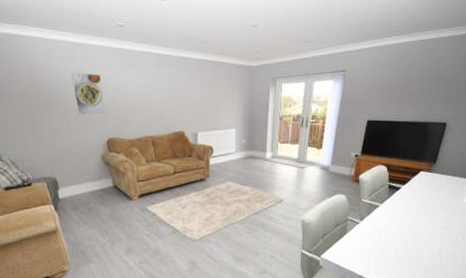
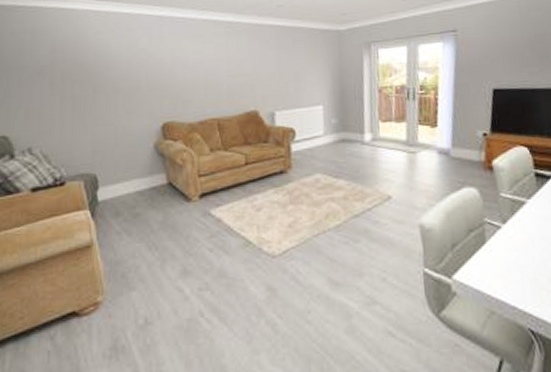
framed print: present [71,72,106,115] -> none [124,46,162,96]

